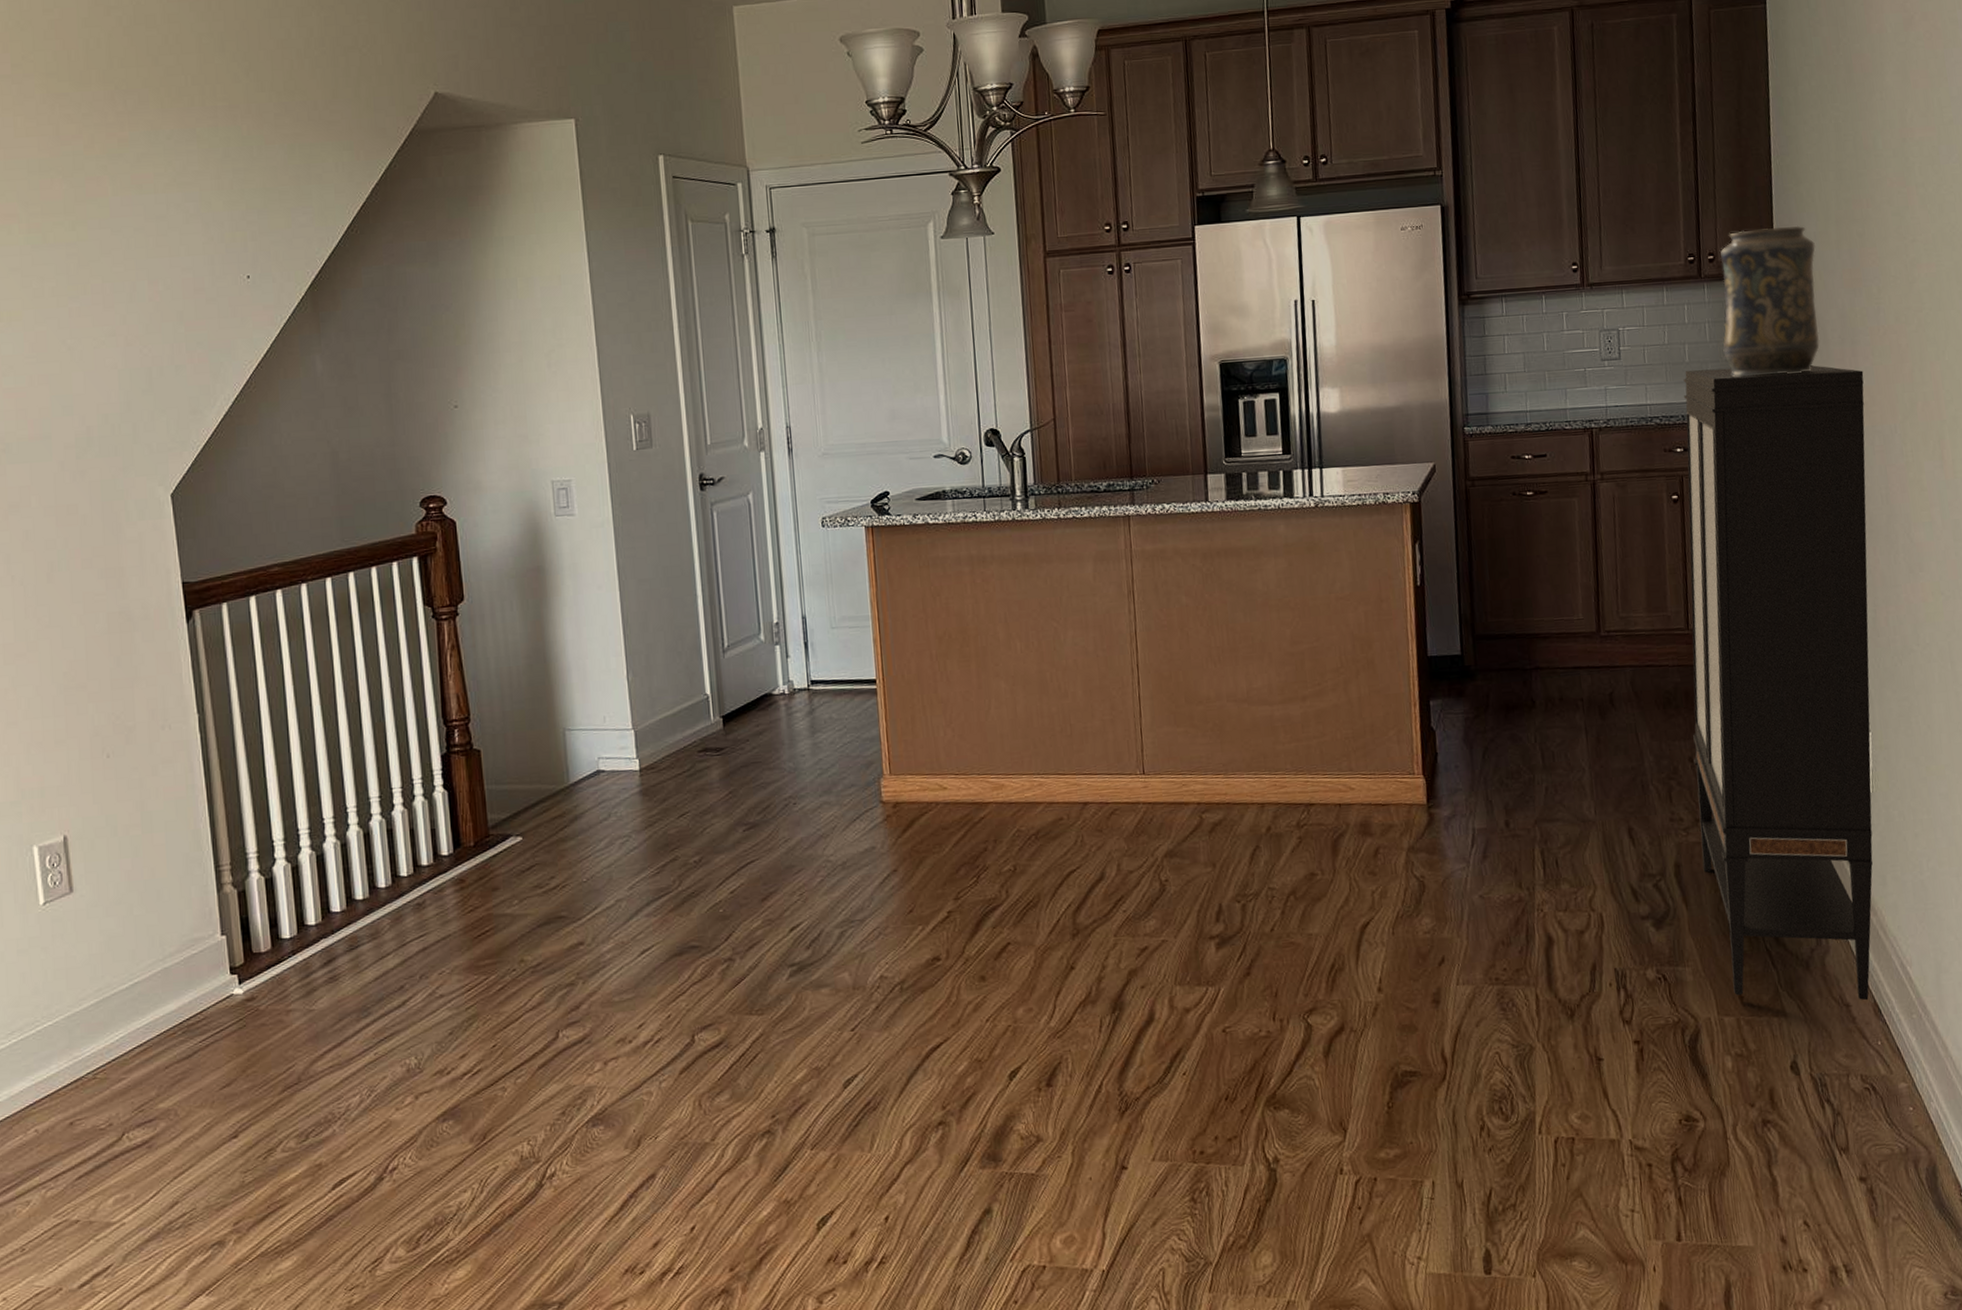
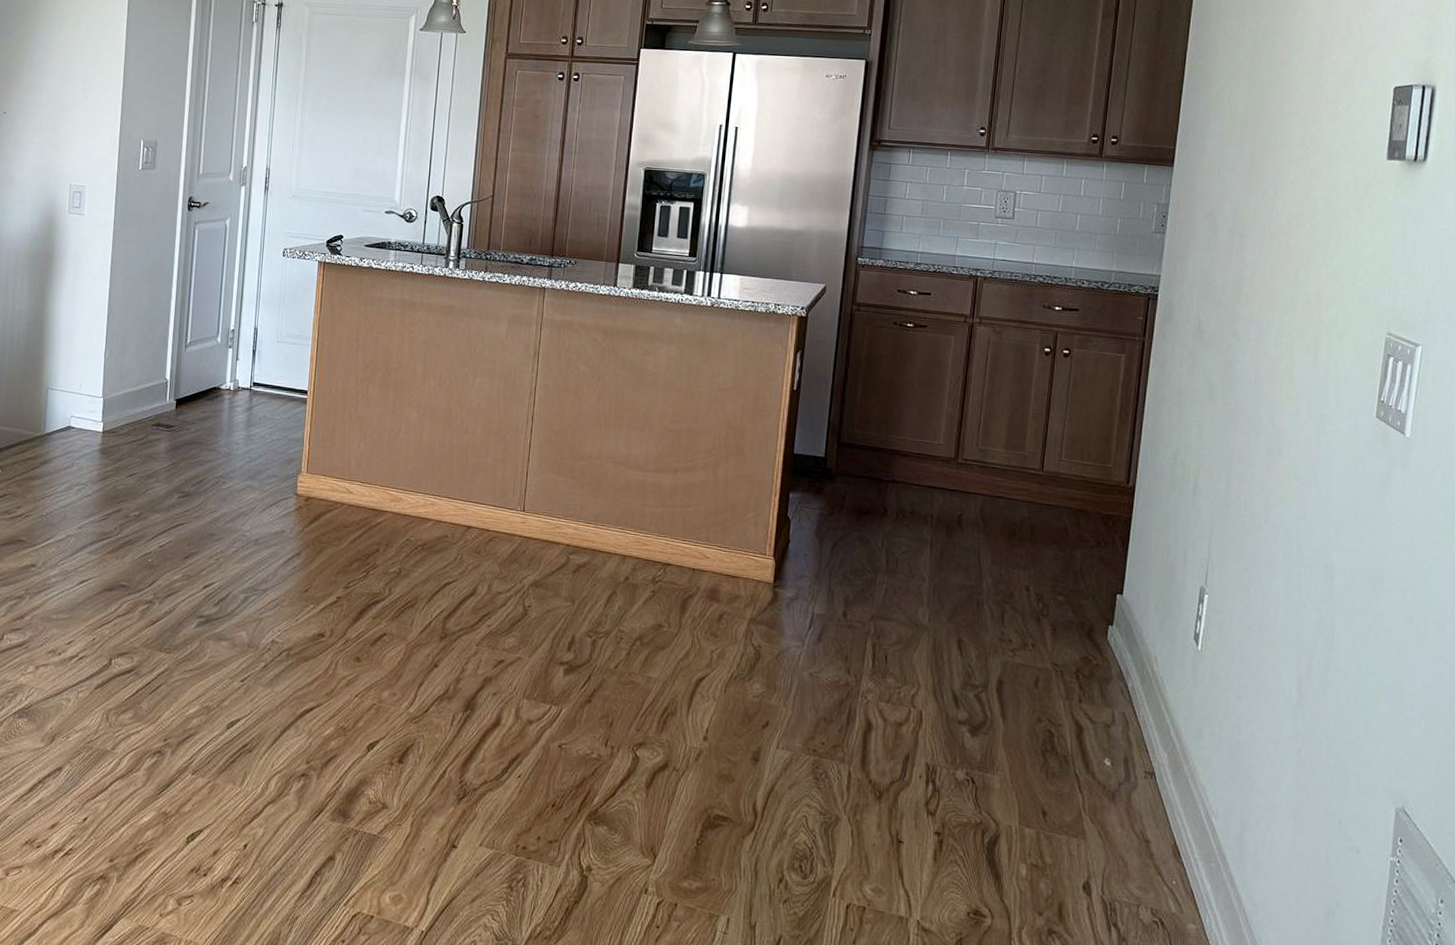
storage cabinet: present [1683,365,1873,1001] -> none [1024,238,1249,841]
decorative vase: present [1720,225,1820,376] -> none [1113,120,1218,257]

